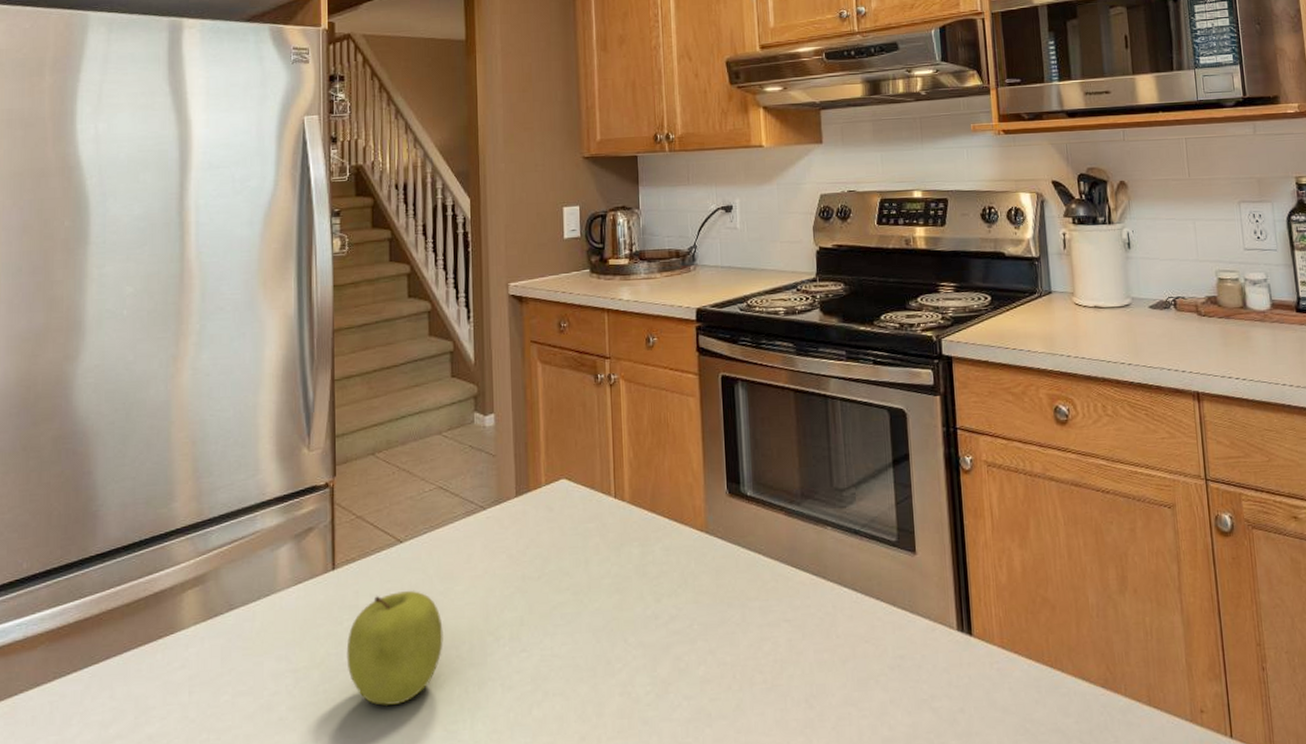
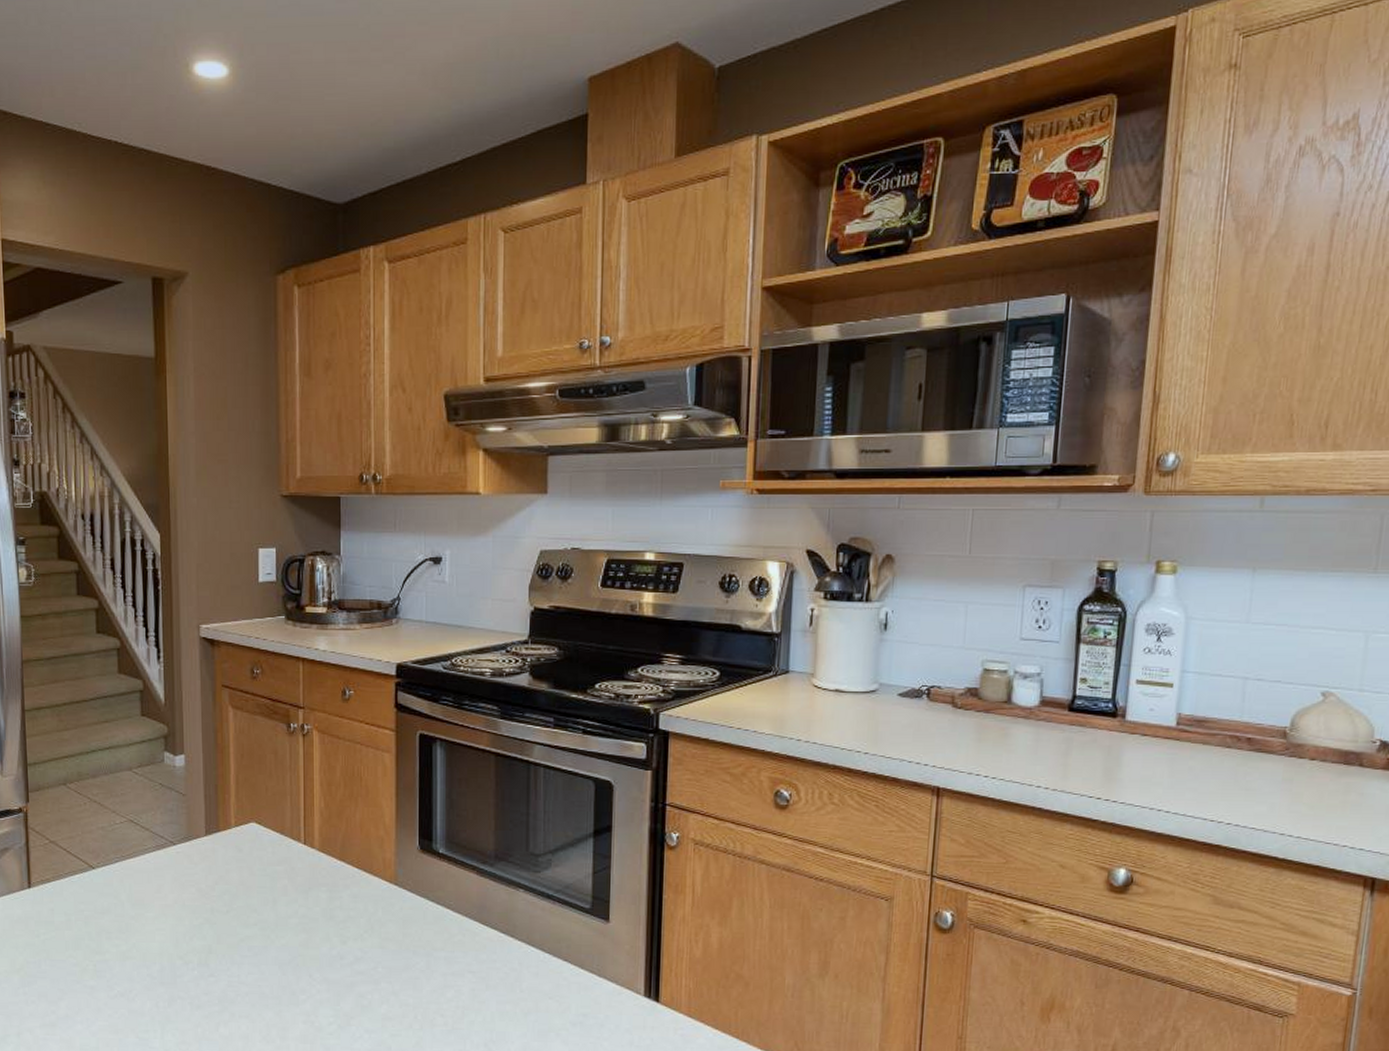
fruit: present [346,591,443,705] -> none [44,913,135,1011]

